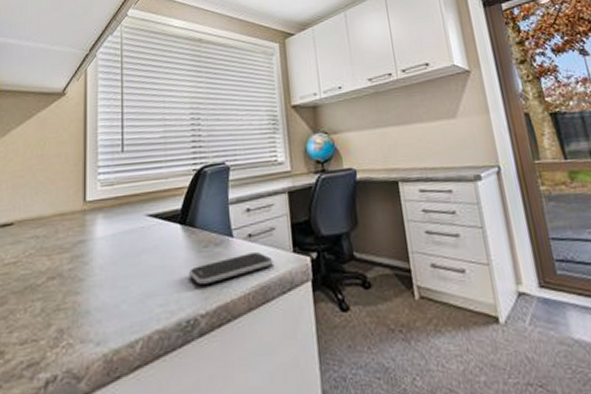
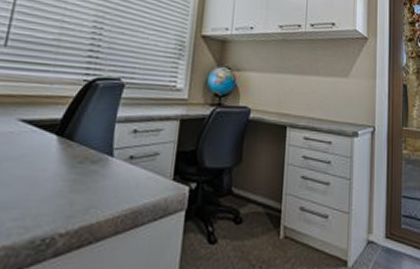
smartphone: present [189,252,273,284] -> none [55,175,151,202]

